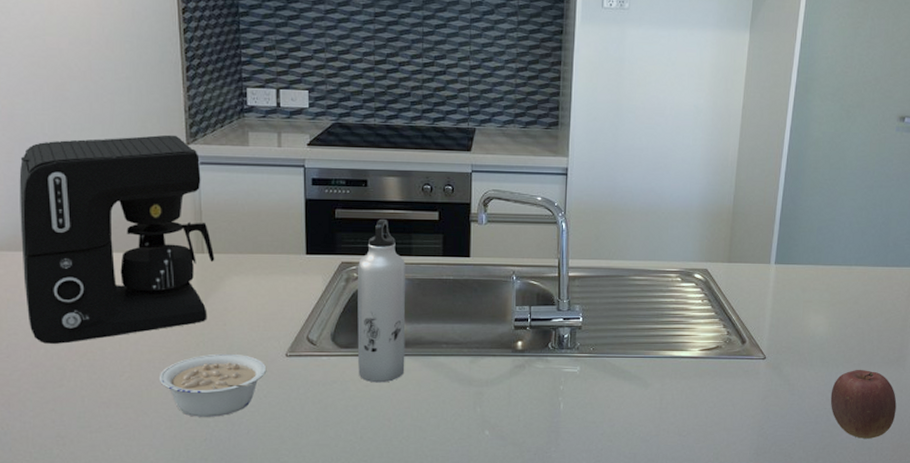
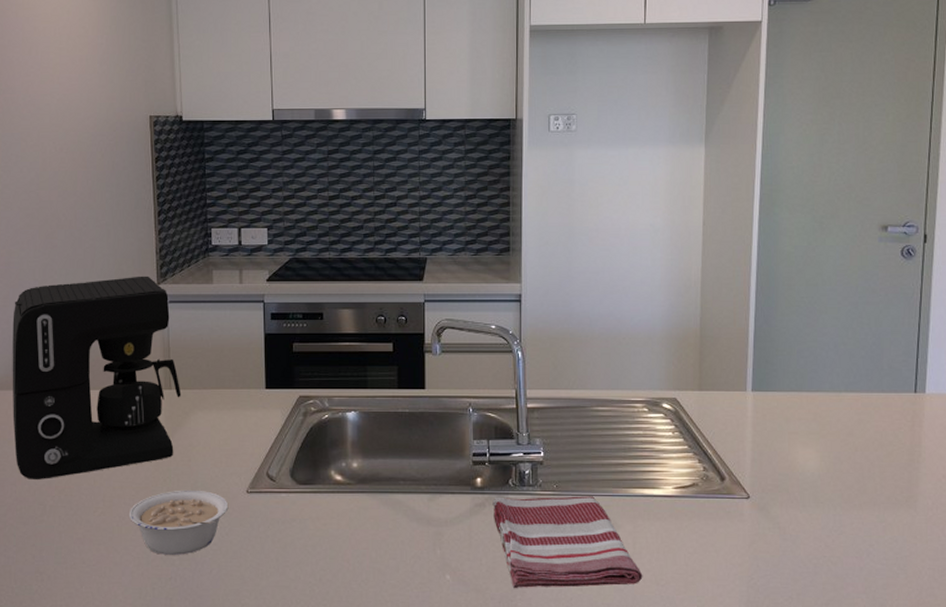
water bottle: present [357,218,406,383] -> none [315,351,363,522]
dish towel: none [532,358,668,442] -> present [492,496,643,589]
apple: present [830,369,897,439] -> none [829,510,911,594]

